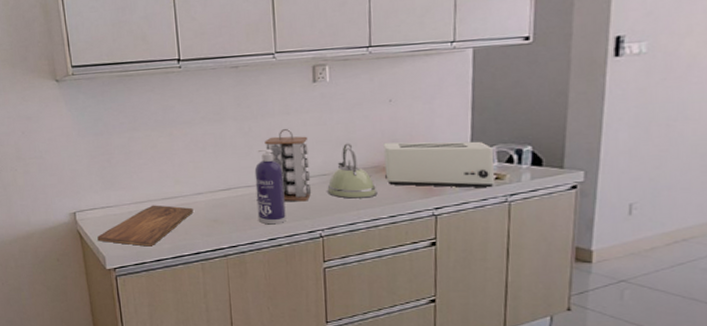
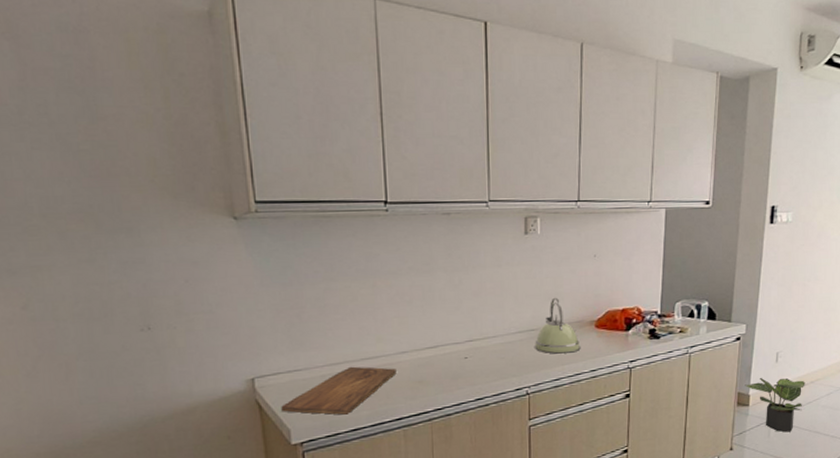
spray bottle: present [254,149,286,225] -> none [463,303,494,384]
spice rack: present [264,128,312,202] -> none [475,281,520,359]
toaster: present [383,141,496,188] -> none [588,296,680,341]
potted plant: none [585,232,674,296] -> present [745,378,805,433]

